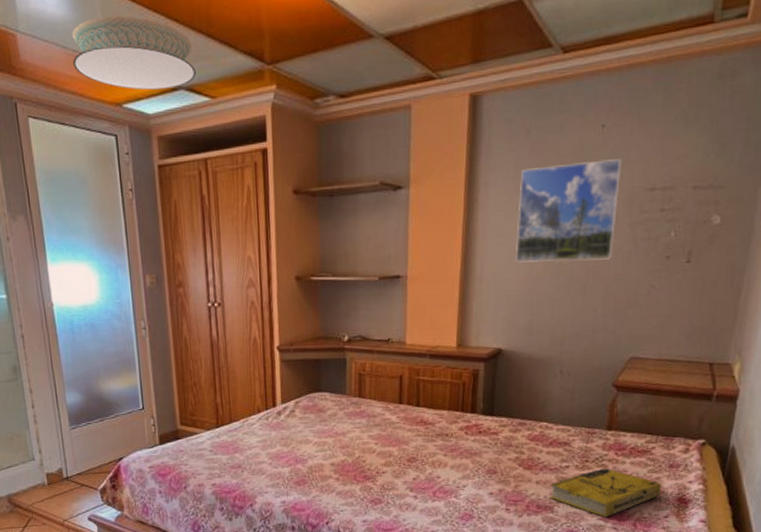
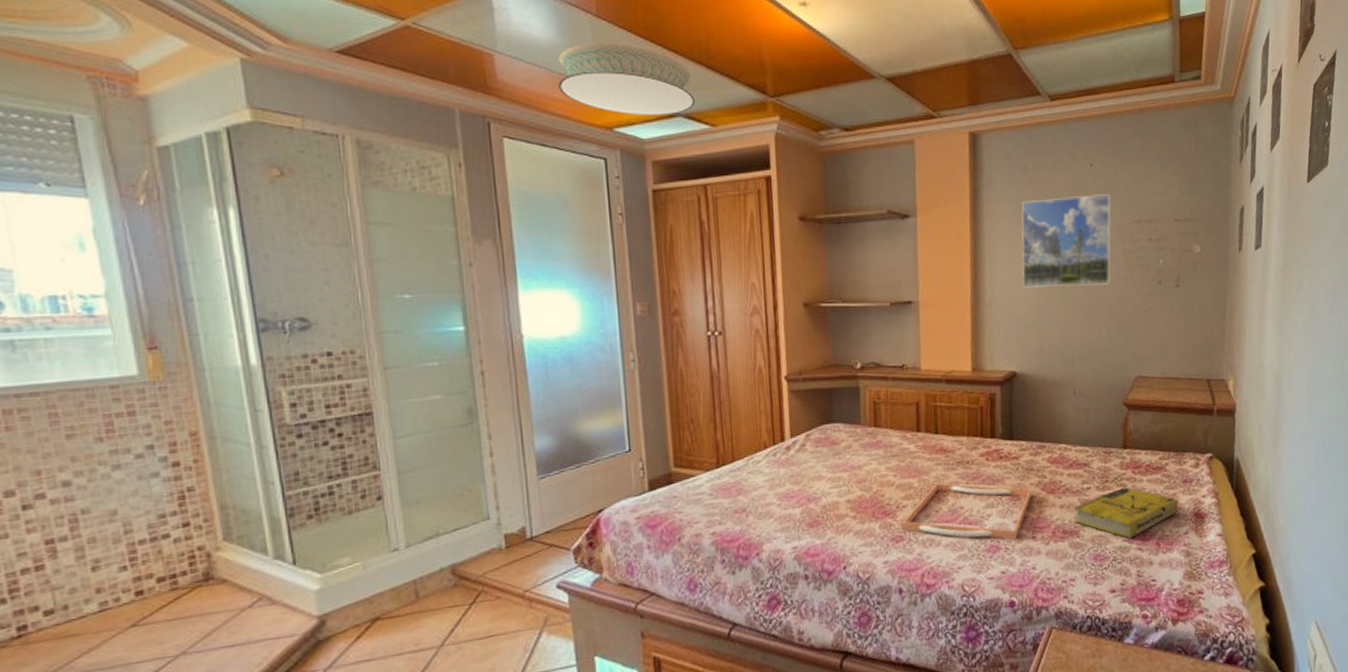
serving tray: none [380,453,508,510] -> present [901,483,1032,540]

